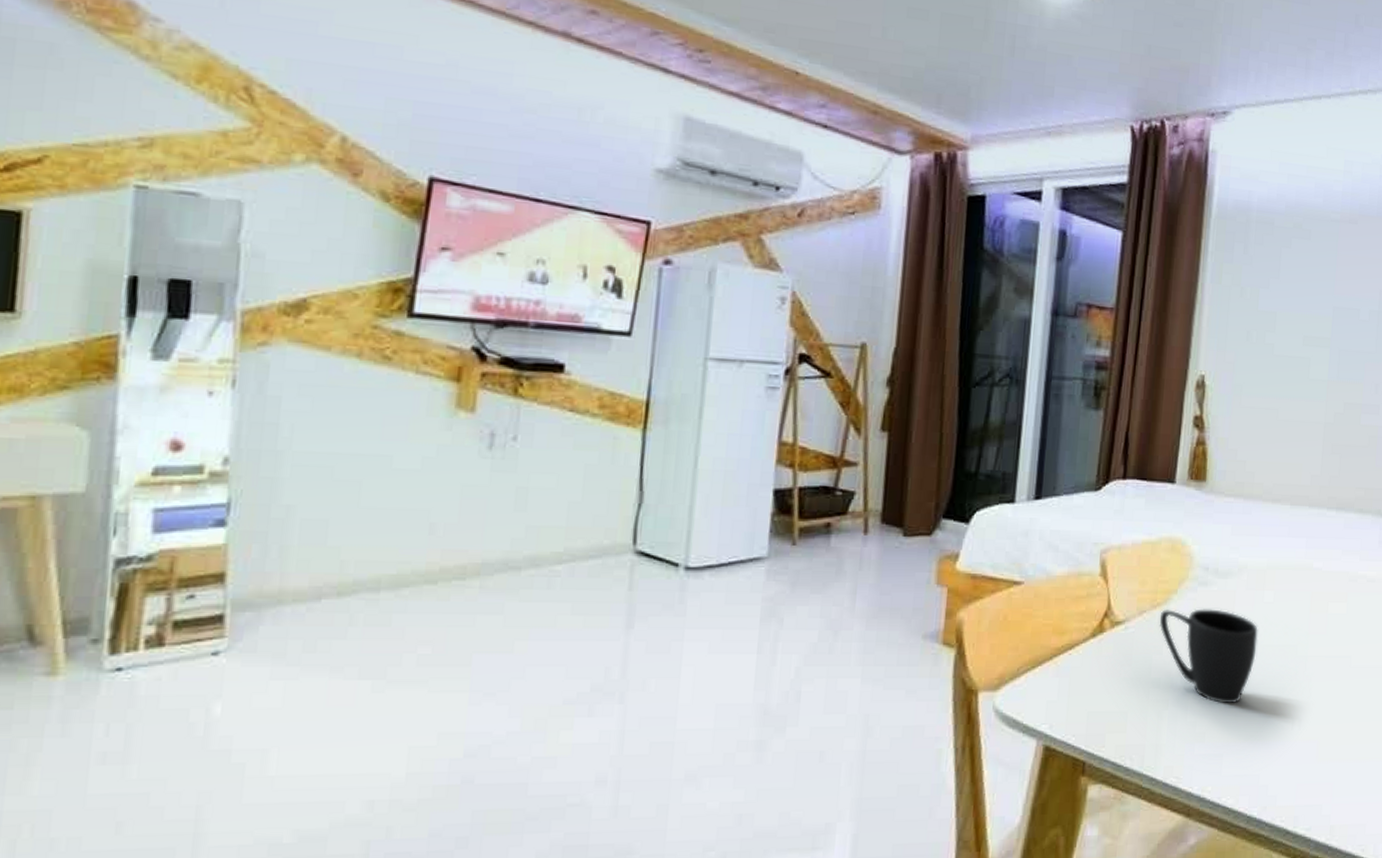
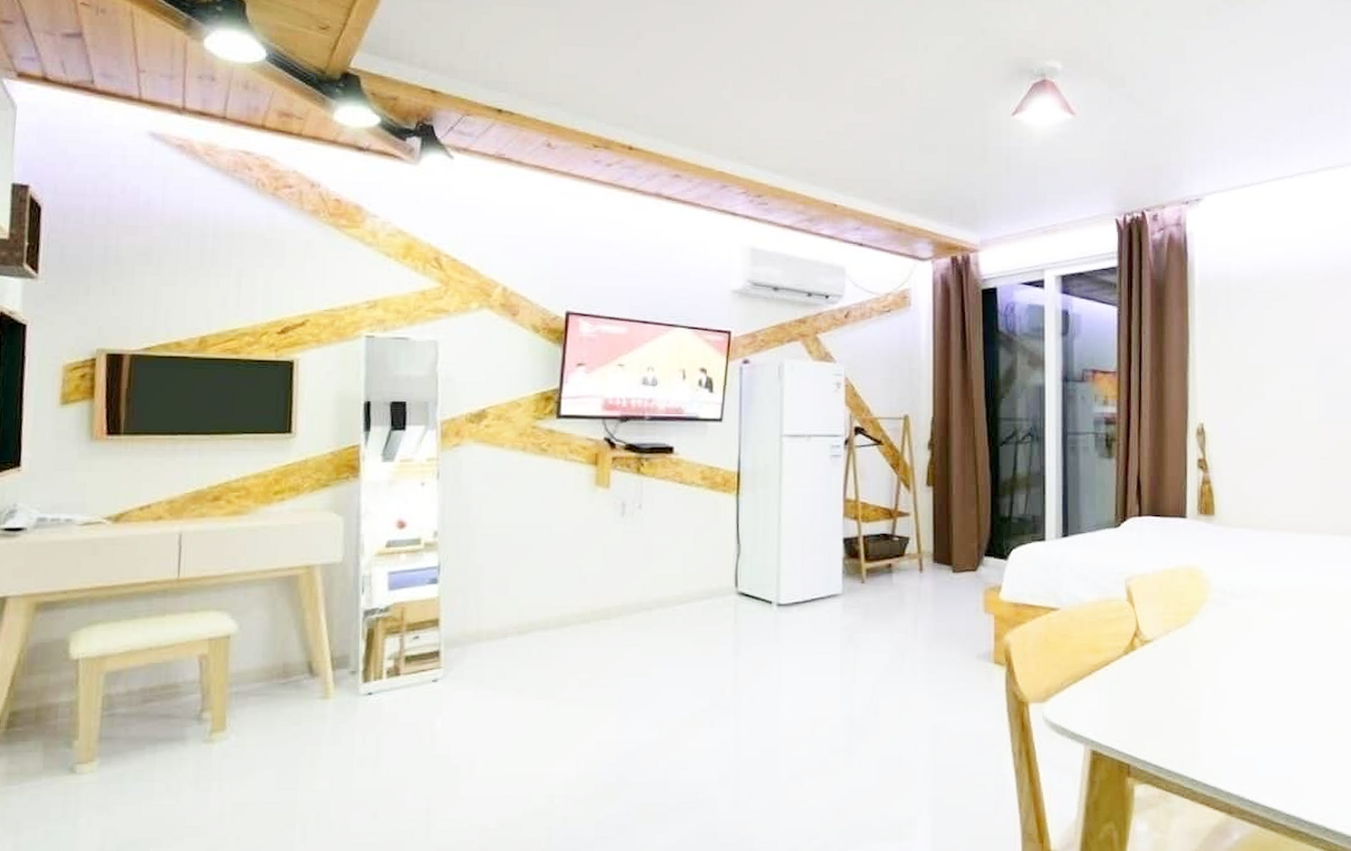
mug: present [1159,609,1258,704] -> none [1184,627,1279,712]

